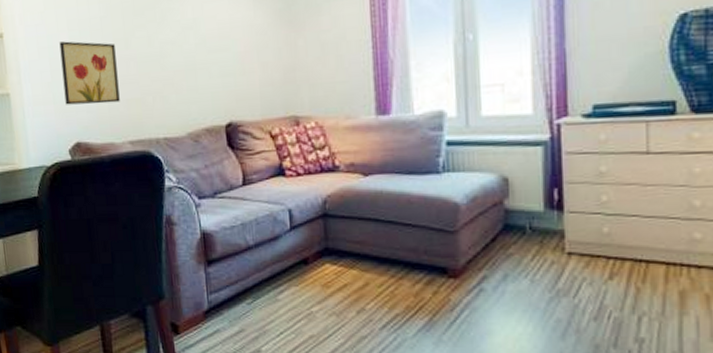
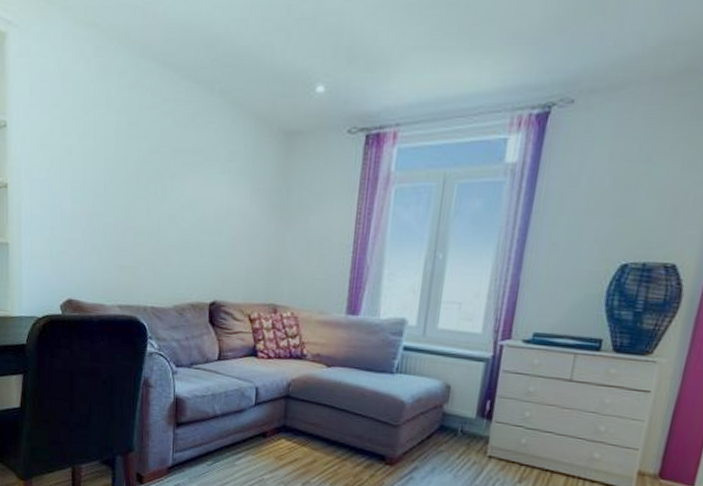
wall art: present [59,41,120,105] -> none [62,201,115,267]

